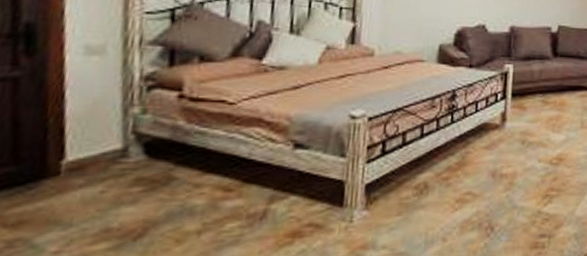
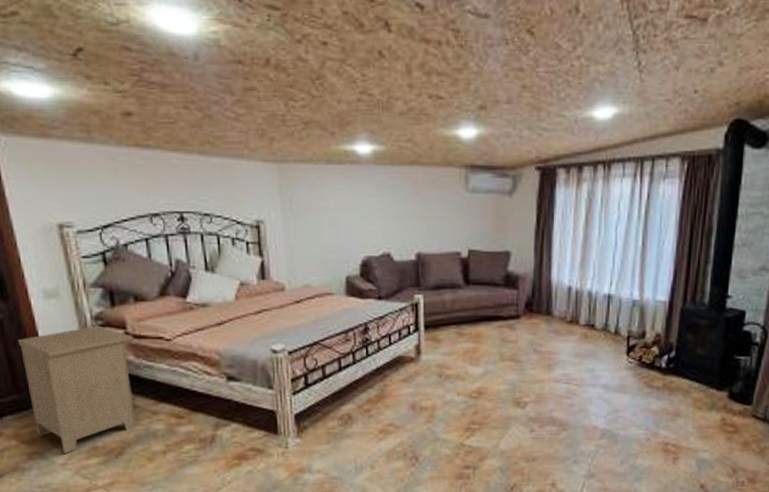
nightstand: none [28,86,187,238] -> present [17,325,137,453]

